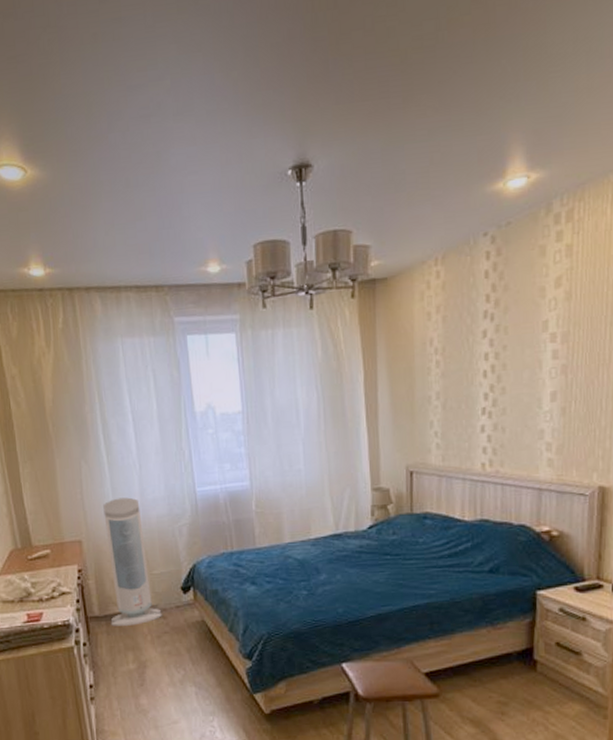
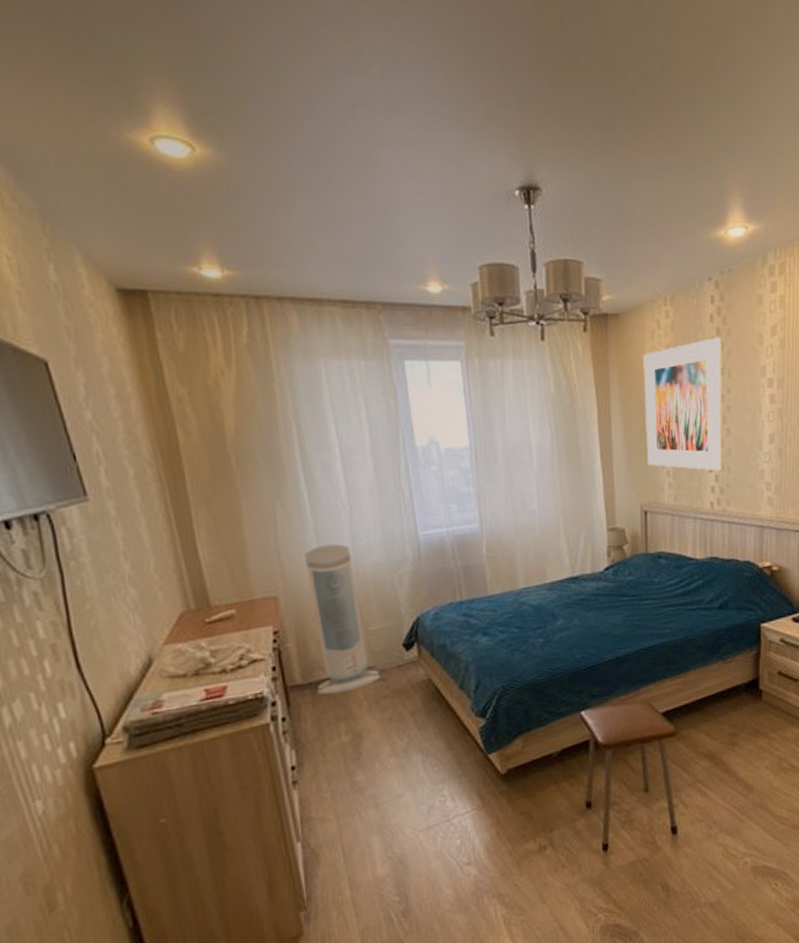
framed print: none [411,294,498,431] -> present [643,338,723,471]

